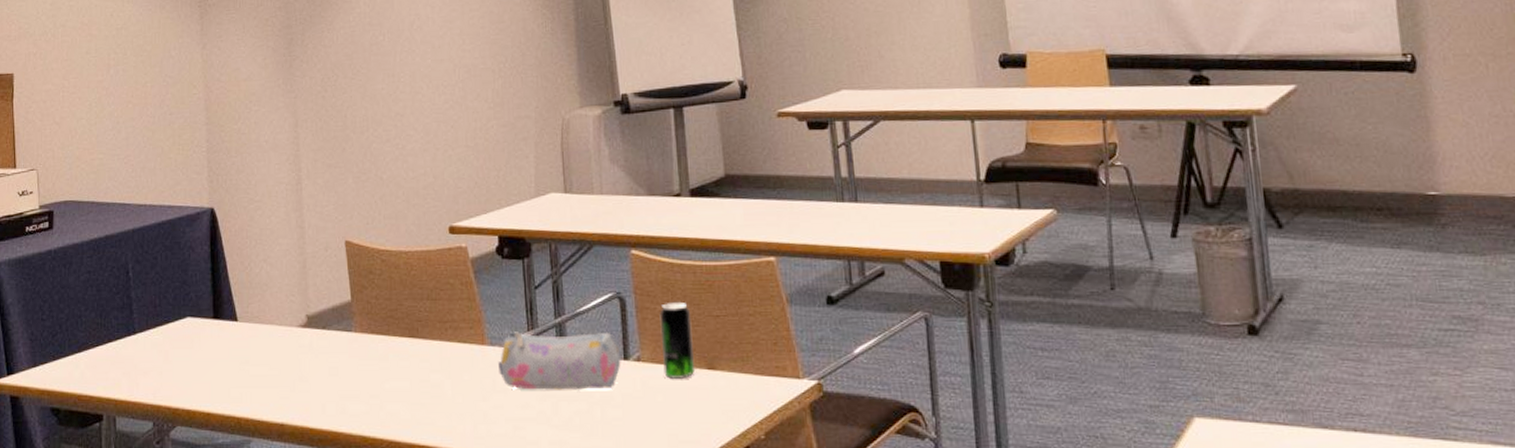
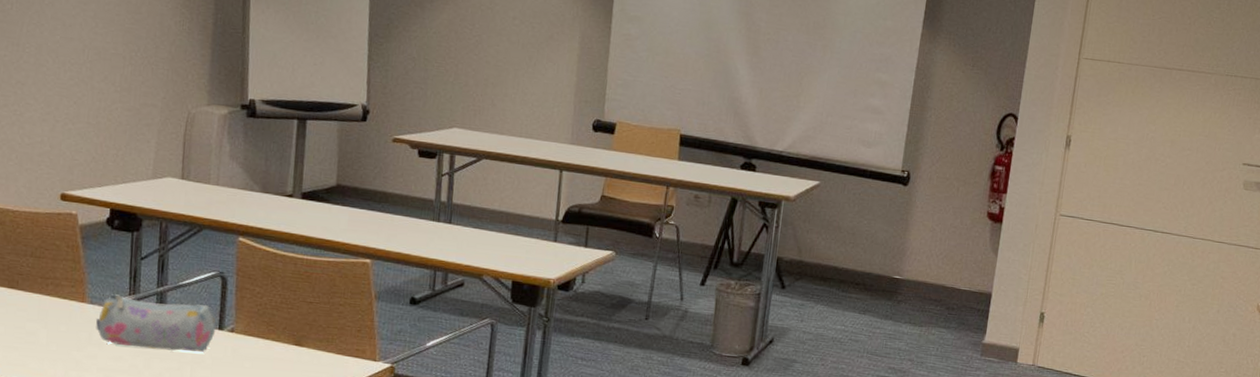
beverage can: present [659,301,695,380] -> none [254,285,287,351]

